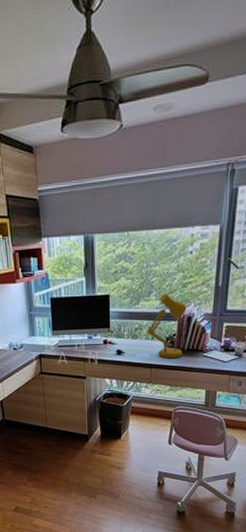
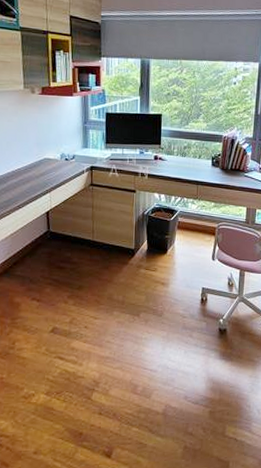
desk lamp: present [115,293,187,359] -> none [164,117,231,177]

